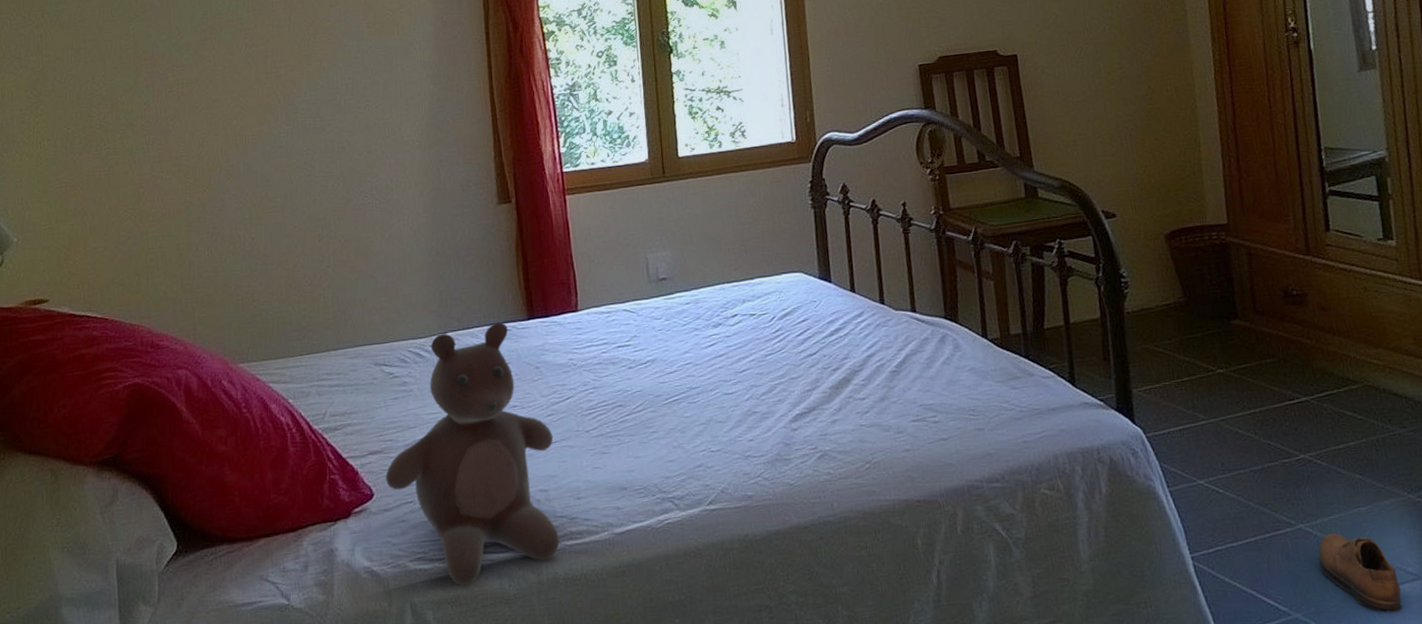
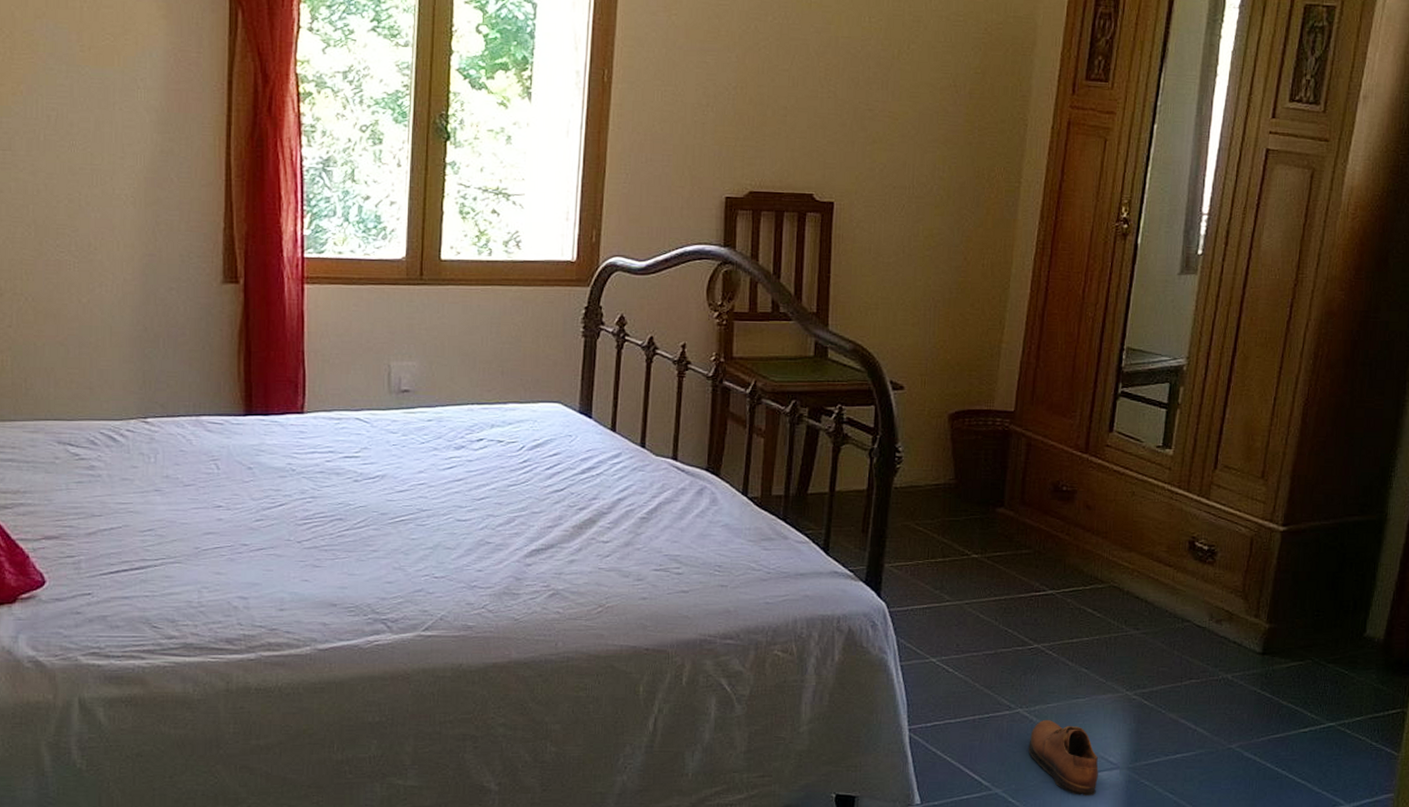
teddy bear: present [385,321,560,586] -> none [61,413,260,686]

